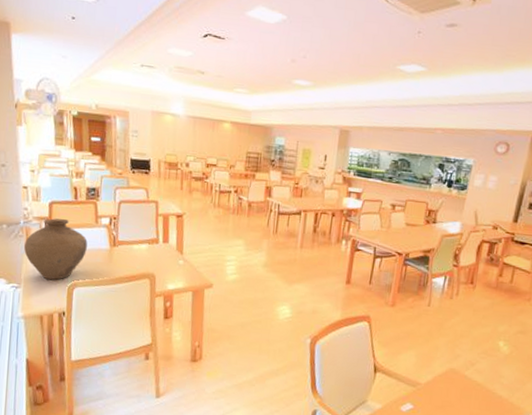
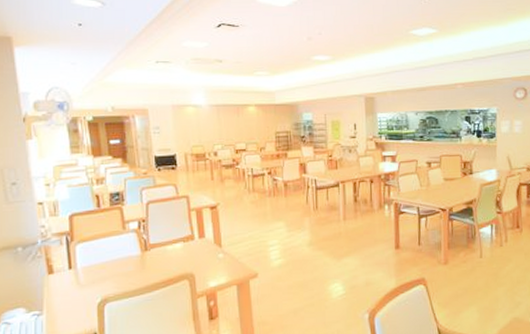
vase: present [24,218,88,280] -> none [44,231,116,300]

